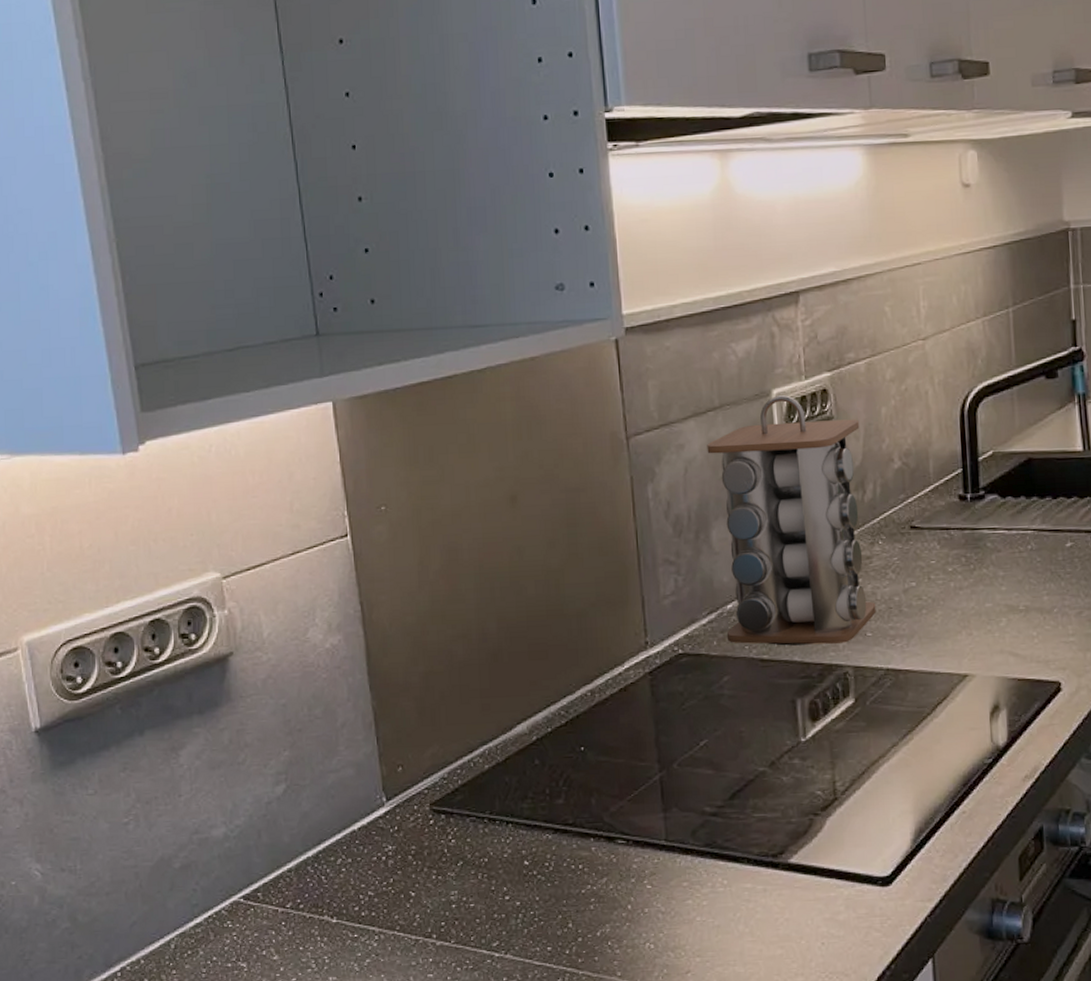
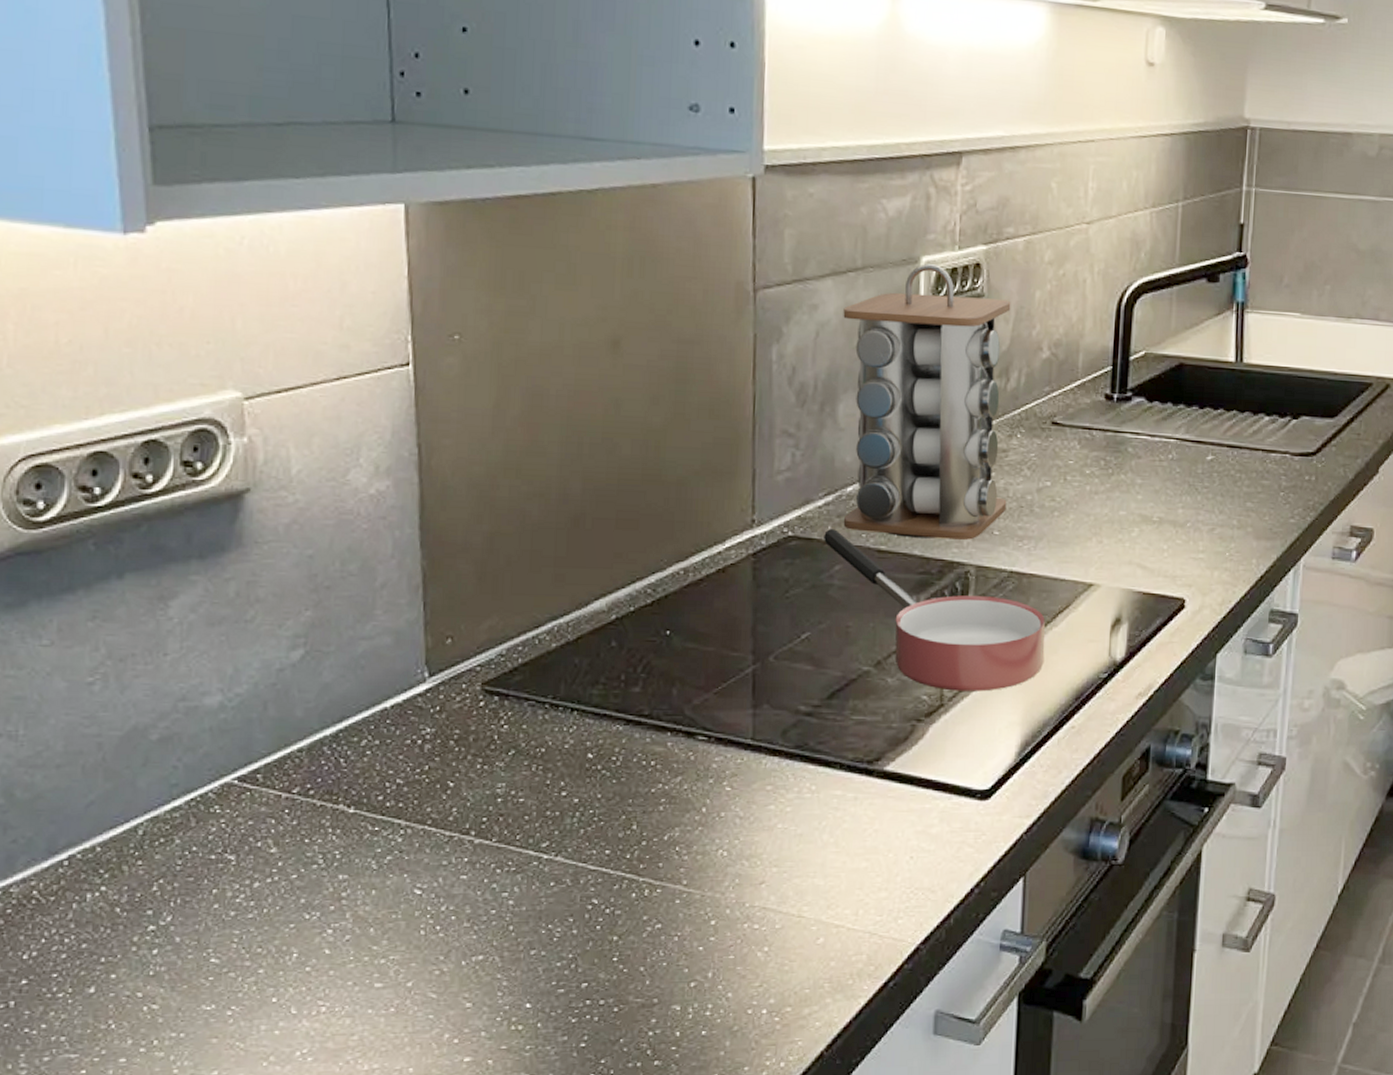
frying pan: none [711,644,929,785] -> present [824,529,1045,692]

